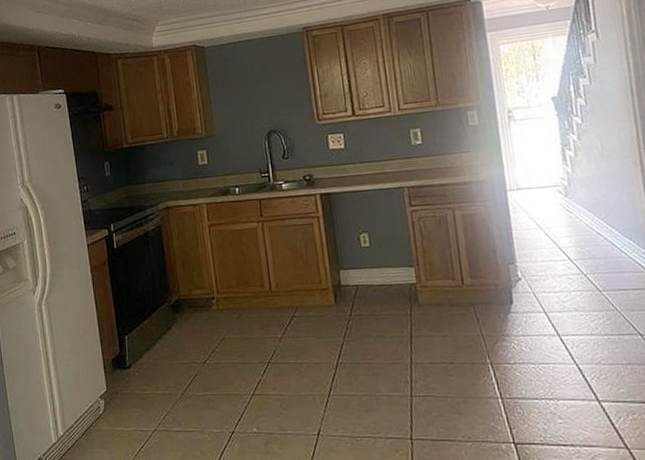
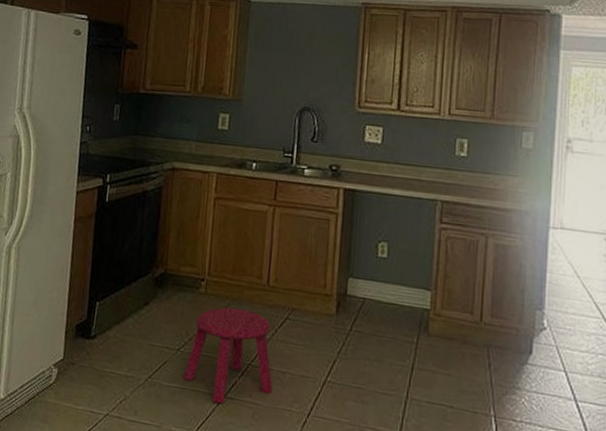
stool: none [214,316,293,402] -> present [183,307,273,404]

